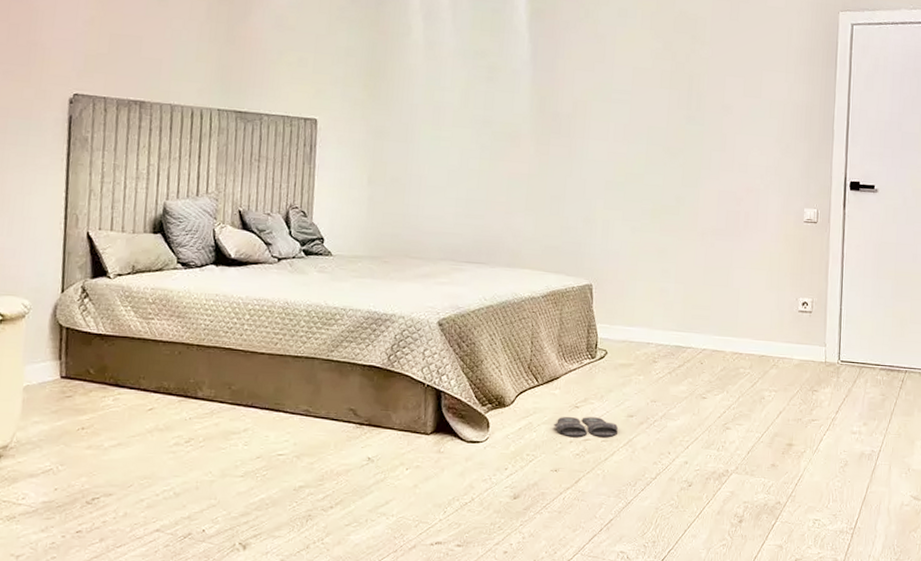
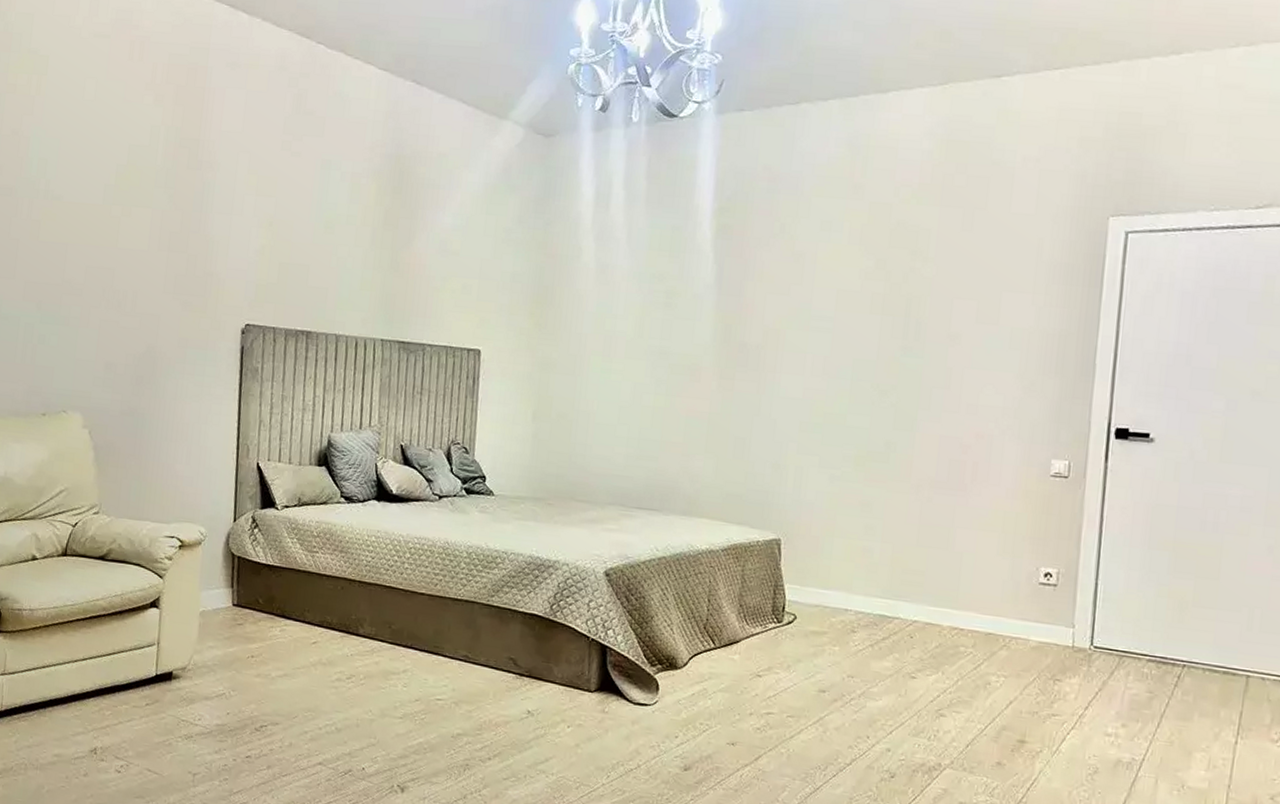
slippers: present [554,417,618,438] -> none [732,685,807,713]

